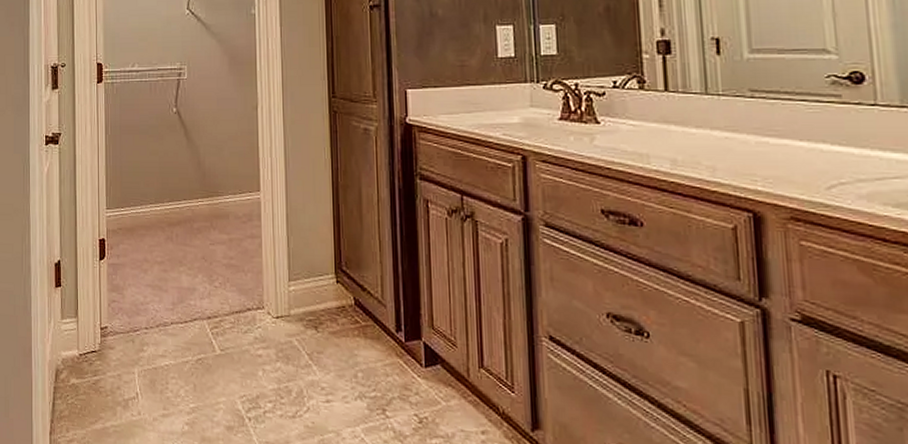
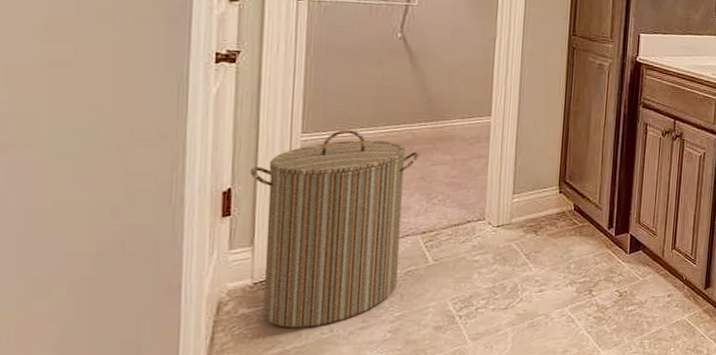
laundry hamper: none [72,205,199,407] -> present [250,129,419,328]

